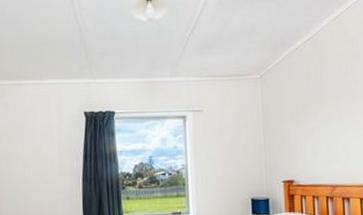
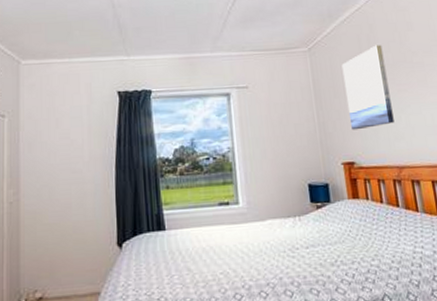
wall art: none [290,73,333,152] -> present [341,44,395,130]

